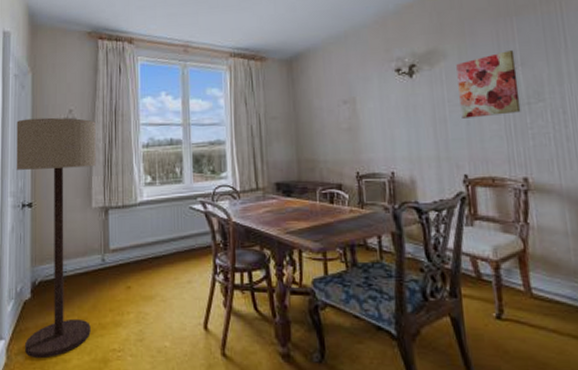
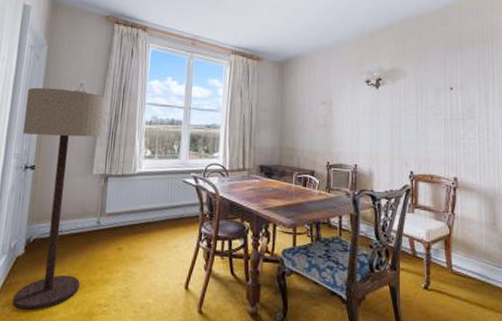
wall art: present [456,50,521,118] -> none [413,76,457,127]

